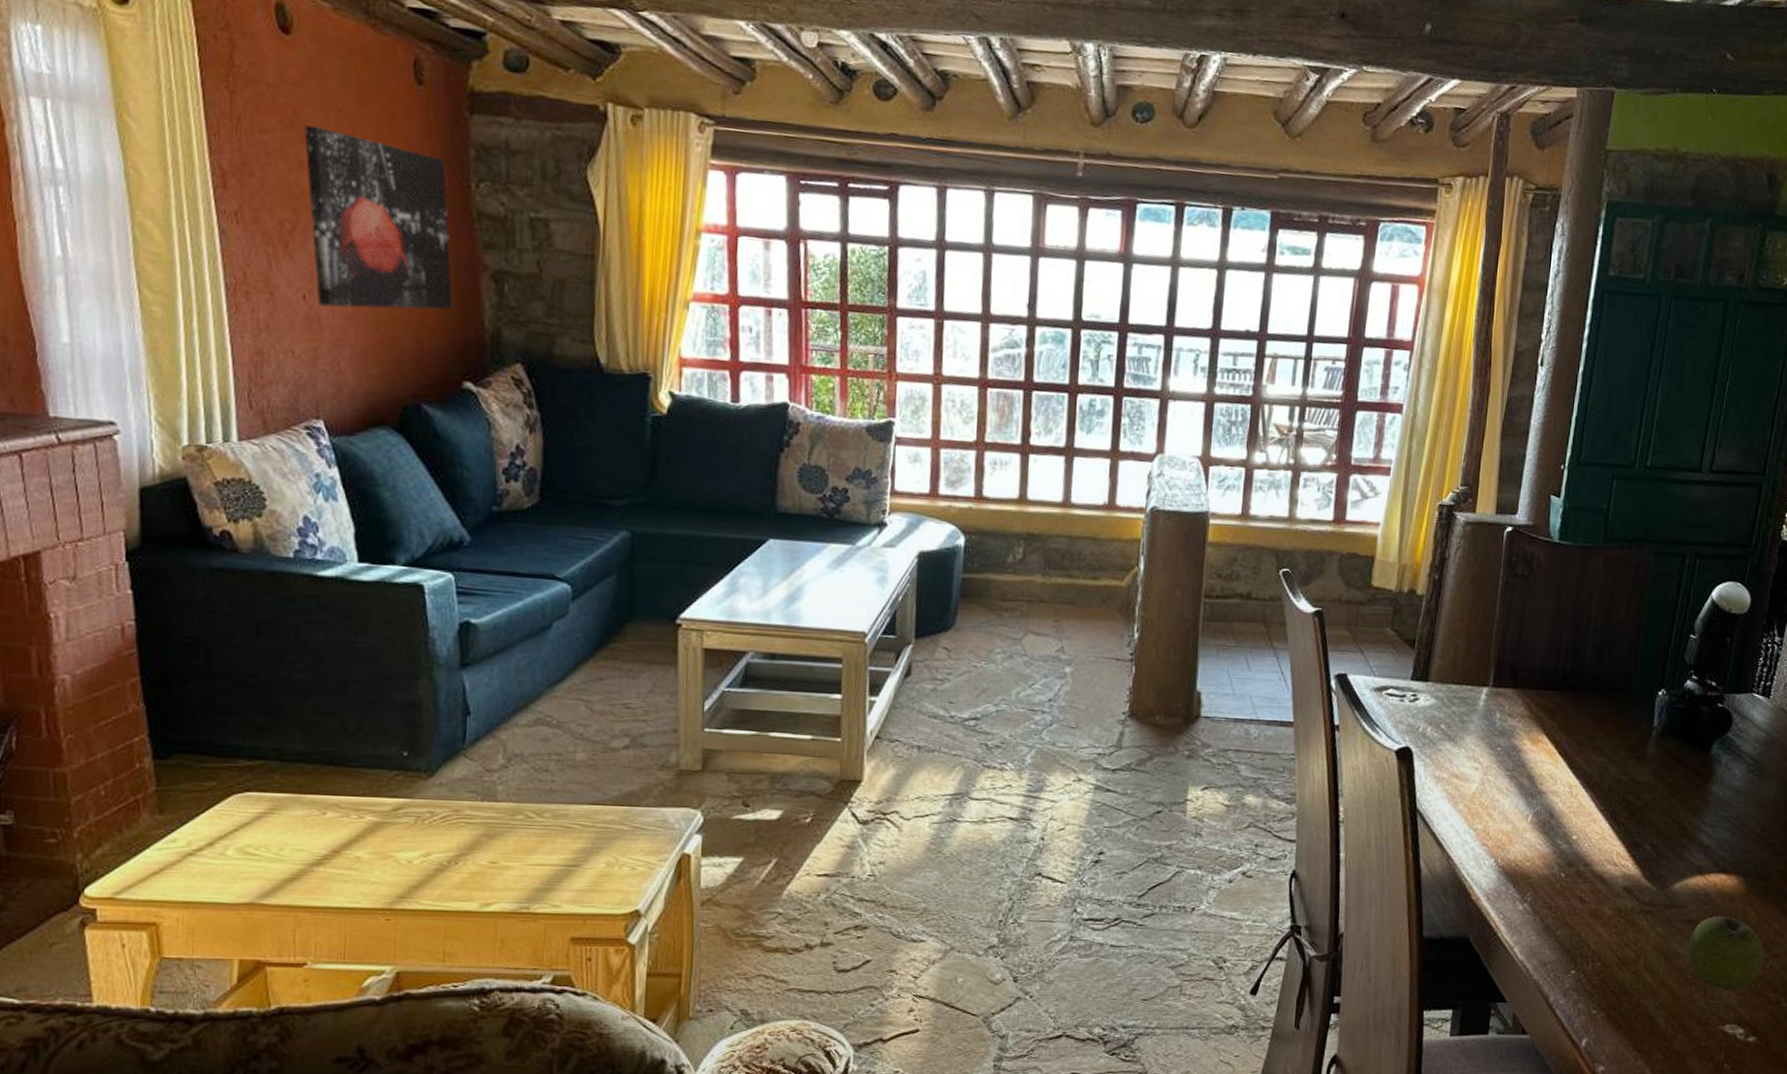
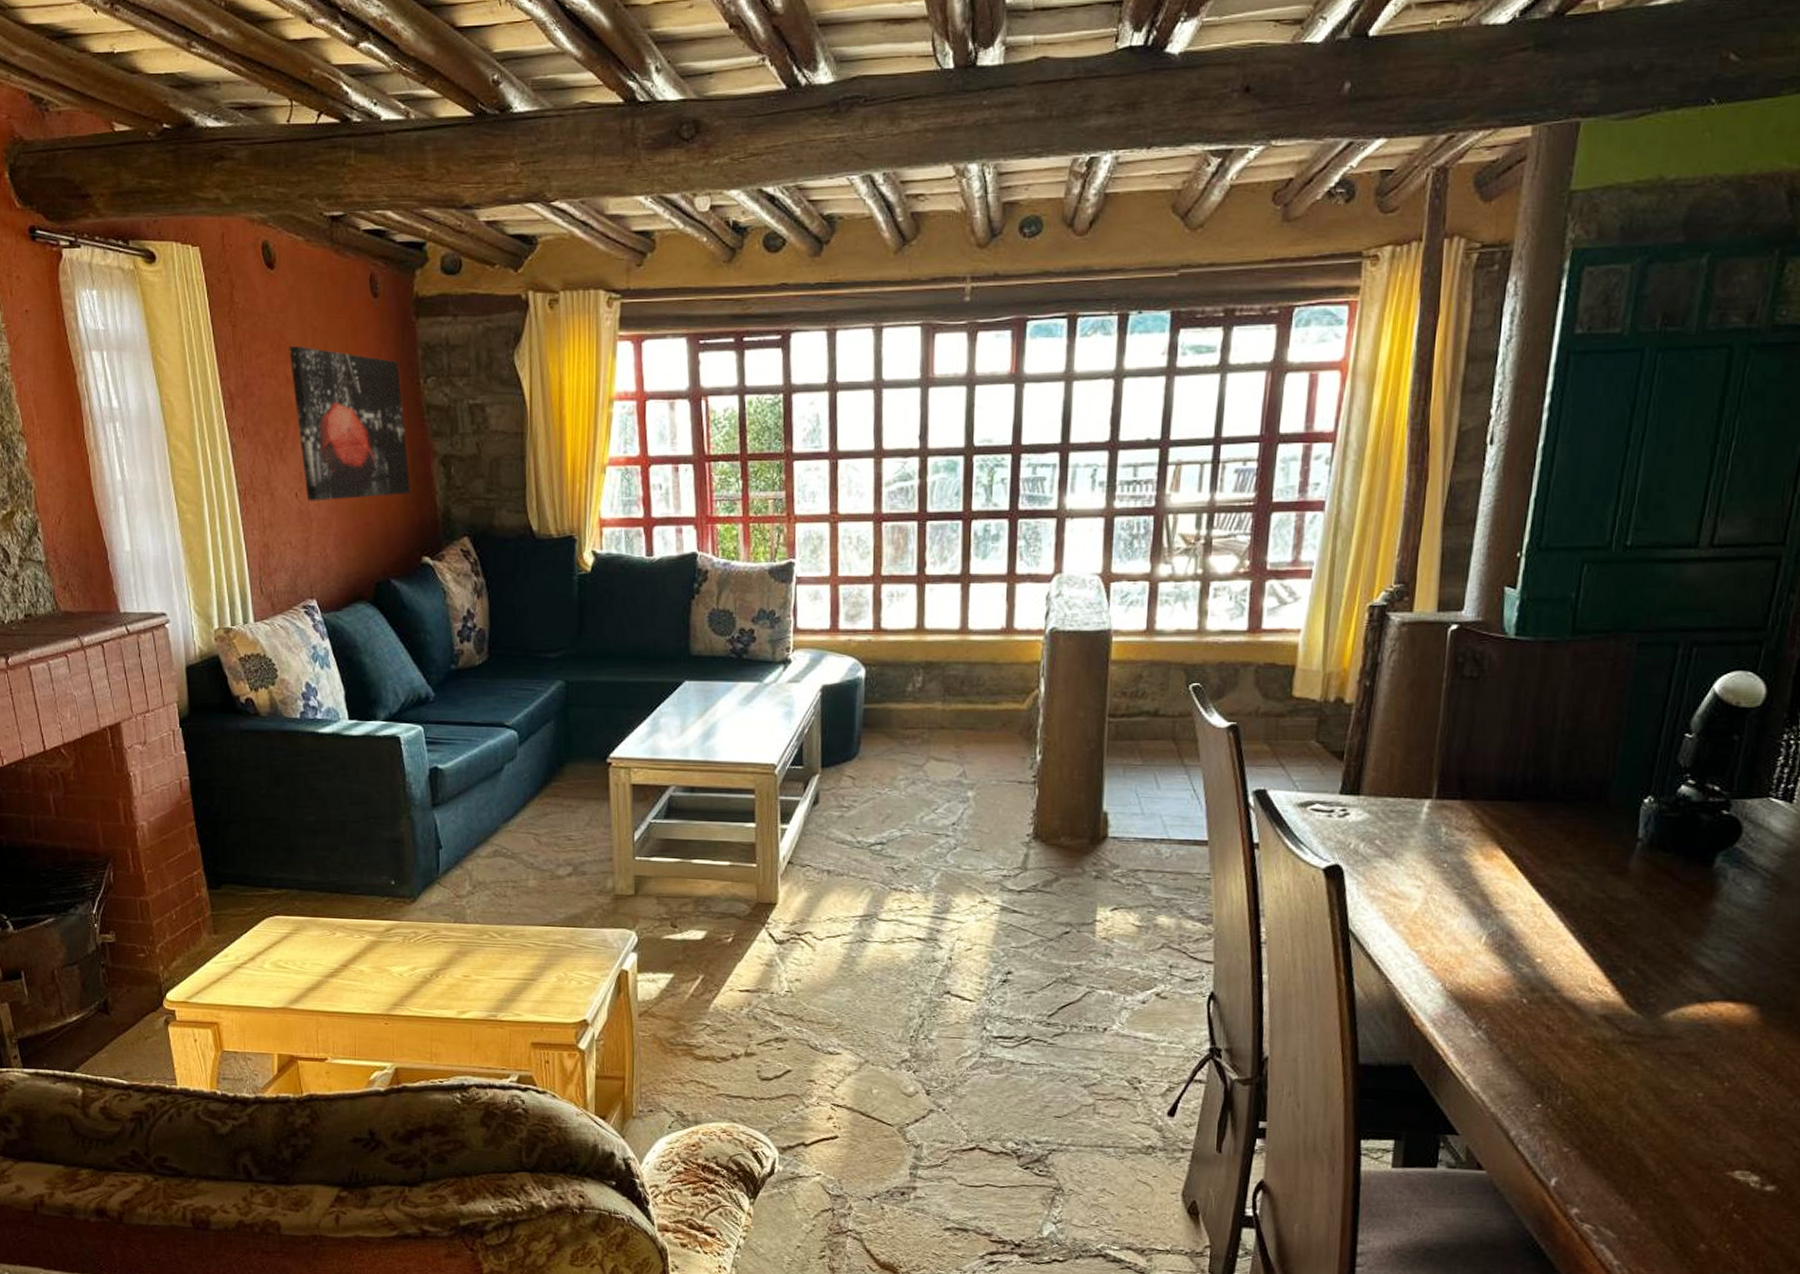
apple: present [1688,916,1764,990] -> none [1685,1050,1786,1132]

